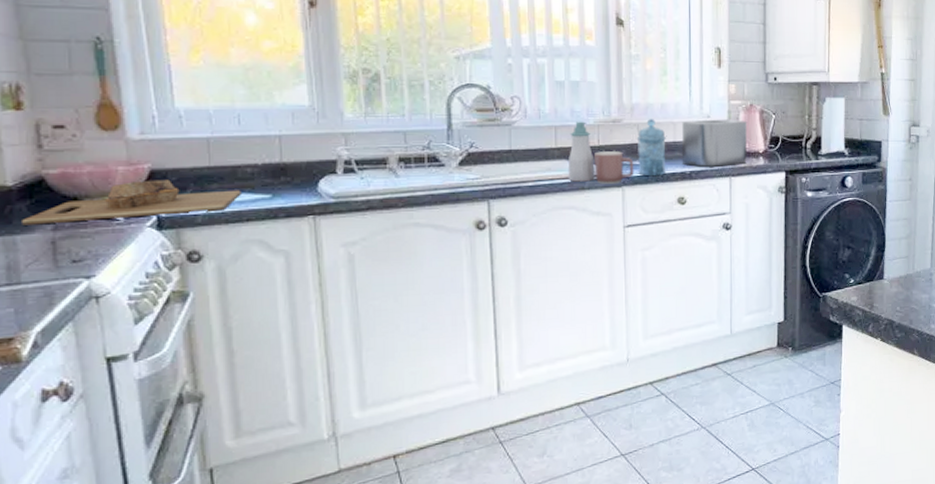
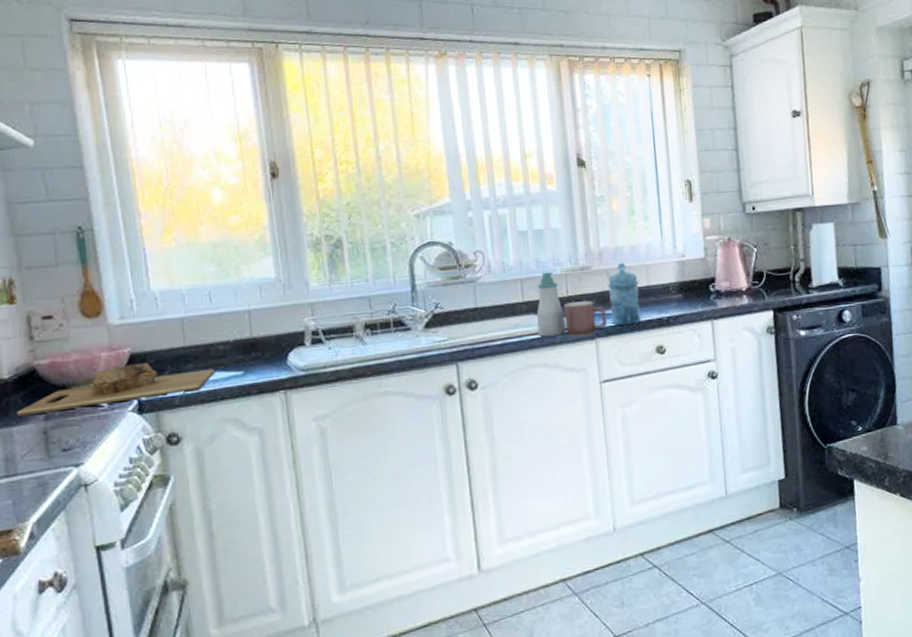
toaster: present [681,119,748,168] -> none [655,256,729,312]

